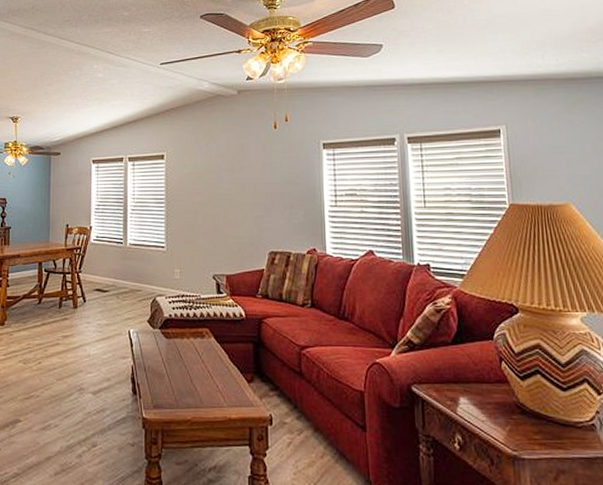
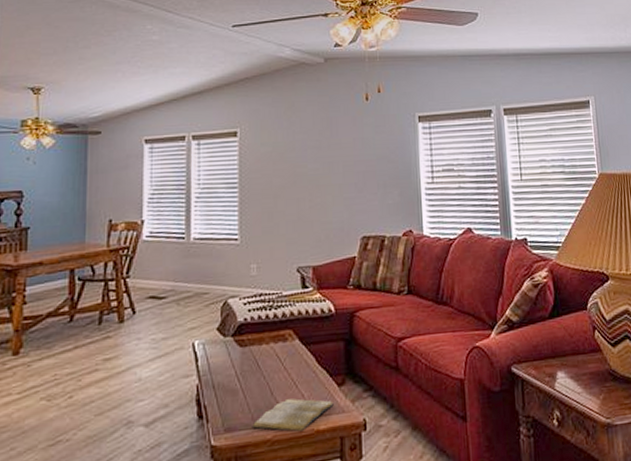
book: none [175,388,244,418] -> present [252,398,334,432]

